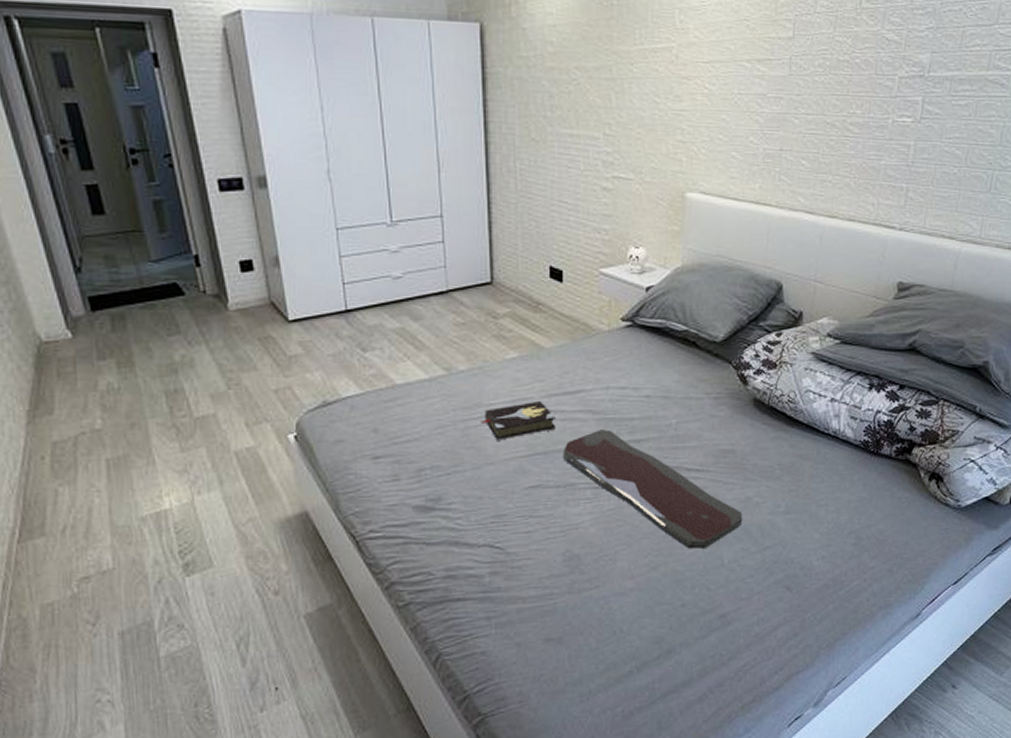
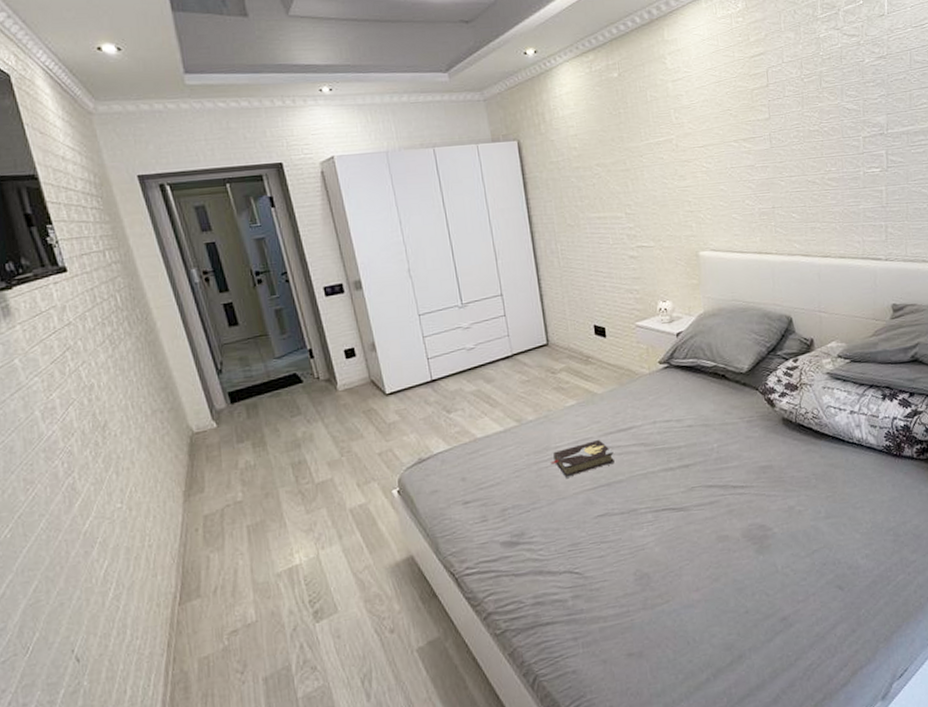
serving tray: present [563,429,743,549] -> none [623,458,789,559]

